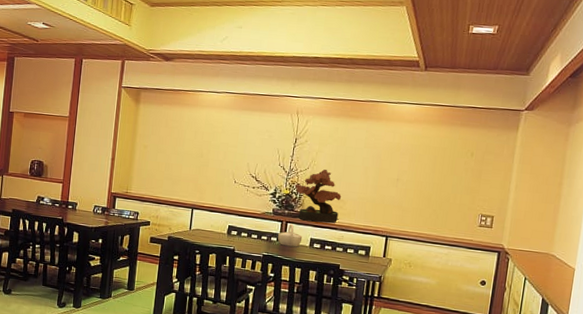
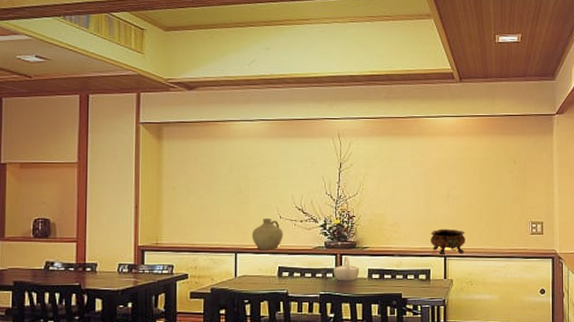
ceramic jug: none [208,181,236,211] -> present [251,219,283,251]
bonsai tree: present [295,169,342,224] -> none [346,193,395,252]
incense burner: none [374,210,411,237] -> present [430,228,465,256]

